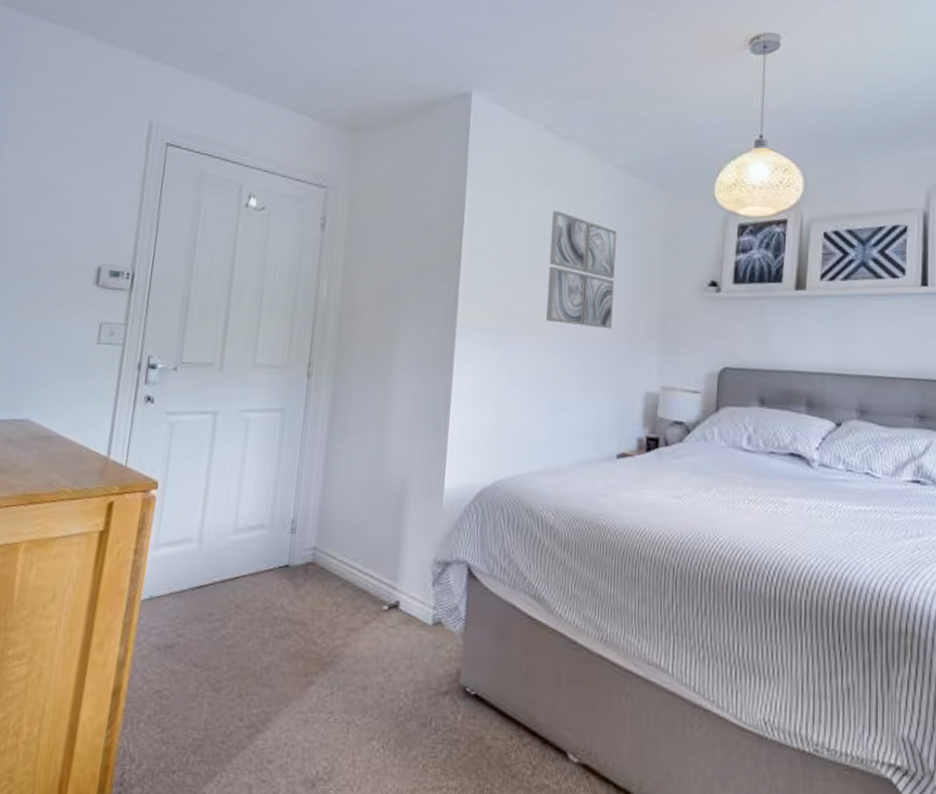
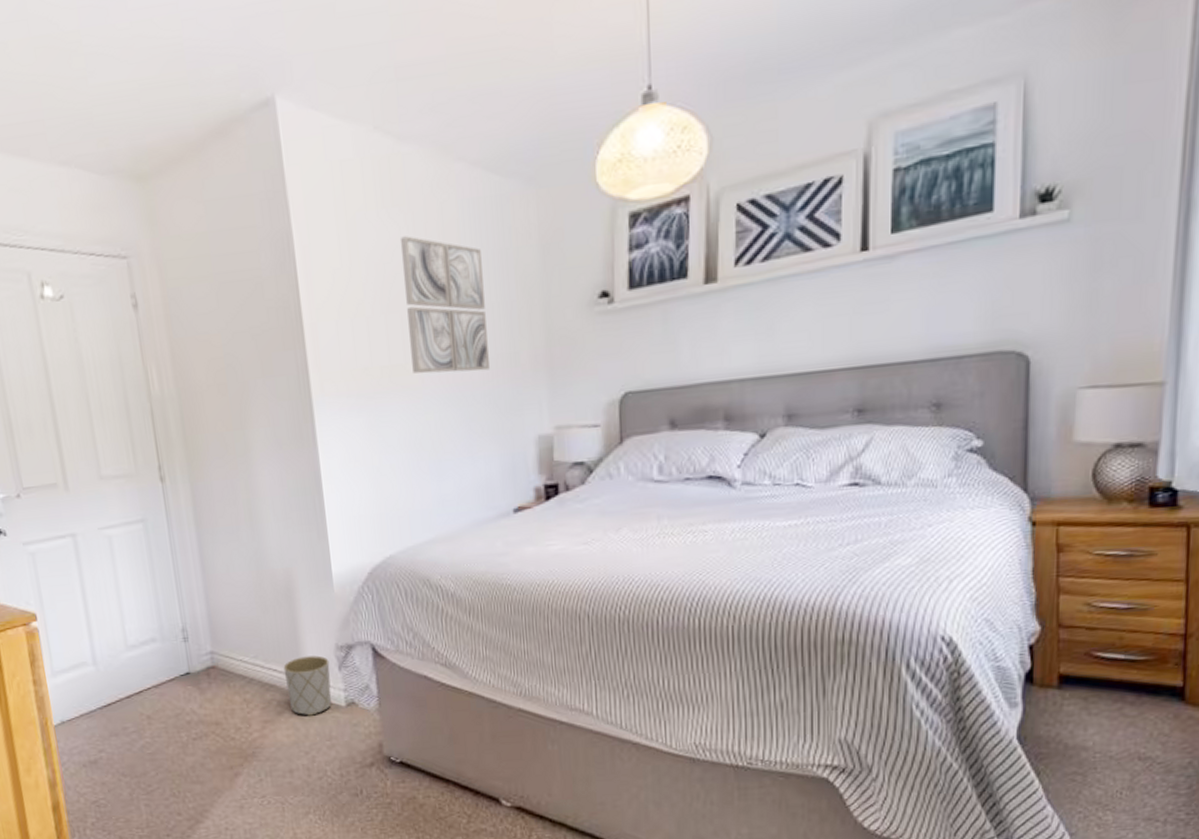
planter: none [378,566,425,630] -> present [283,655,332,716]

